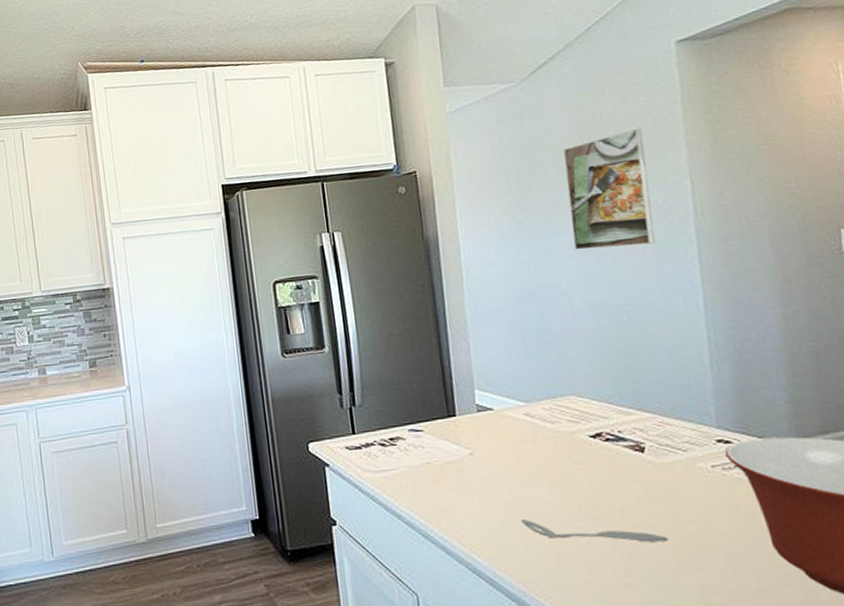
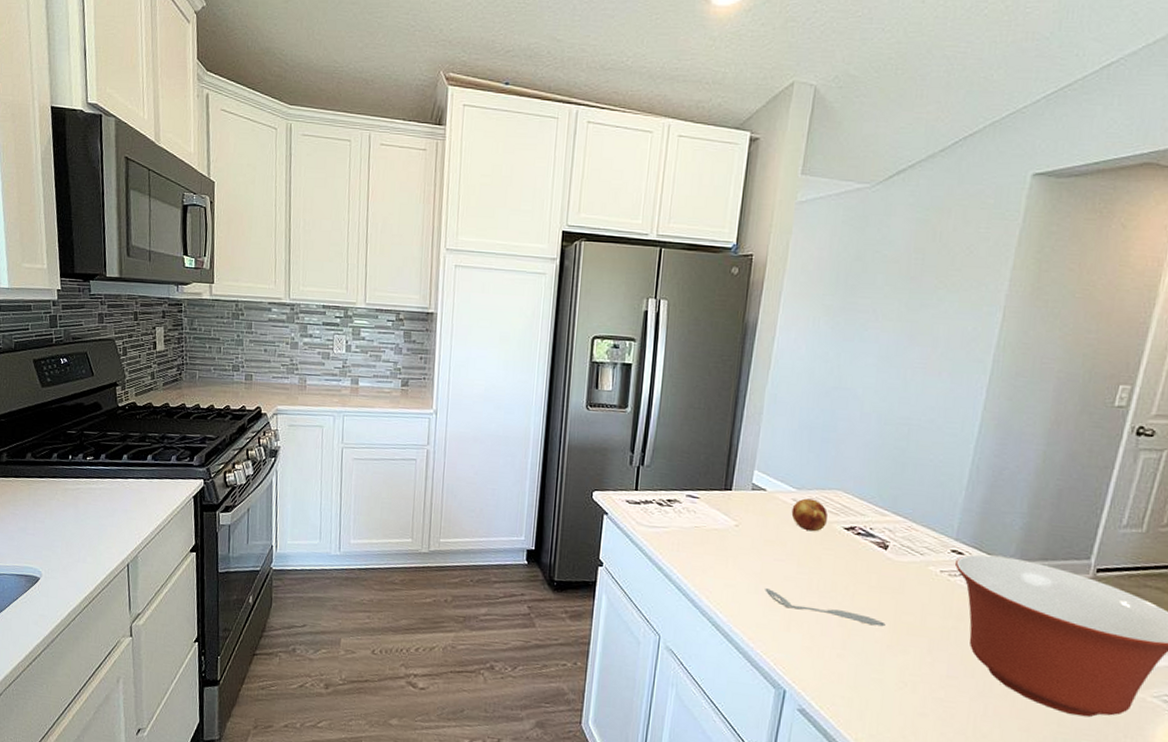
fruit: none [526,410,569,447] -> present [791,498,828,532]
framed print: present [563,127,655,250] -> none [879,253,974,367]

